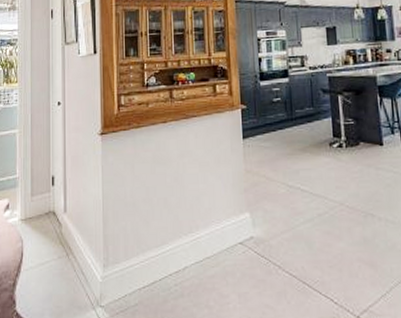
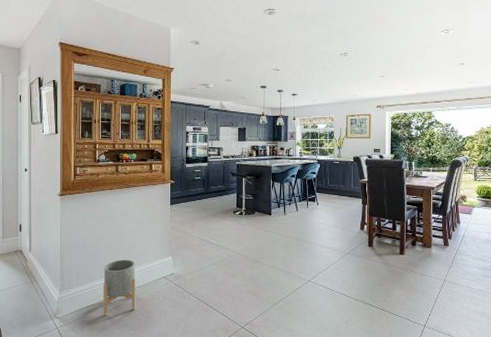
planter: none [159,218,205,304] -> present [103,259,136,317]

